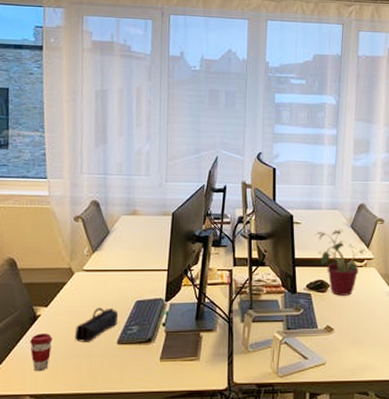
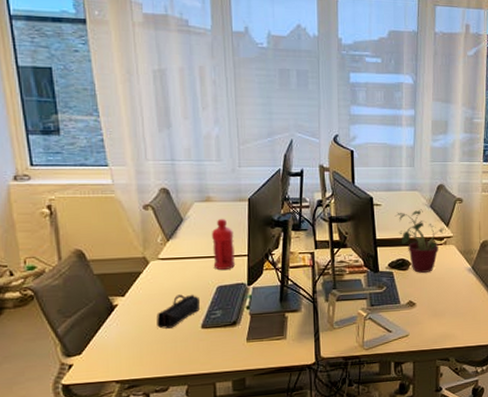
coffee cup: present [30,334,53,372] -> none [109,322,134,359]
water bottle: none [134,231,156,284] -> present [212,218,235,270]

